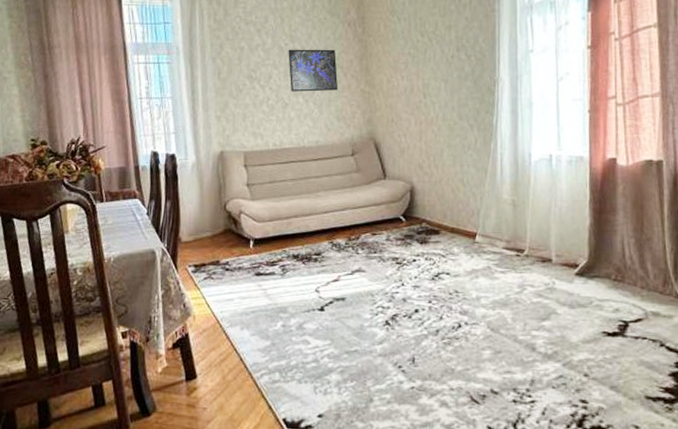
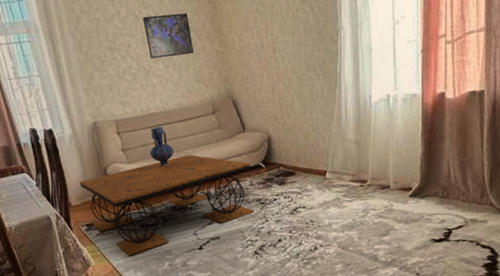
coffee table: none [194,198,389,309] -> present [79,155,255,257]
vase: none [277,164,305,209] -> present [150,127,175,168]

